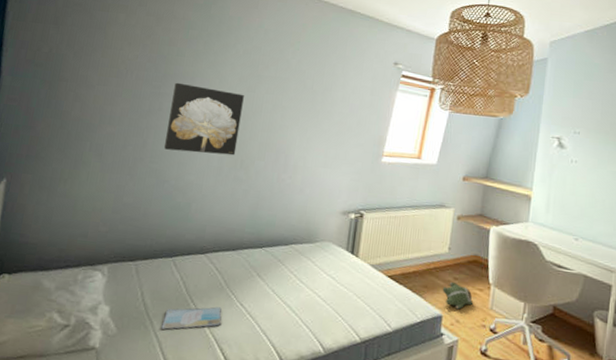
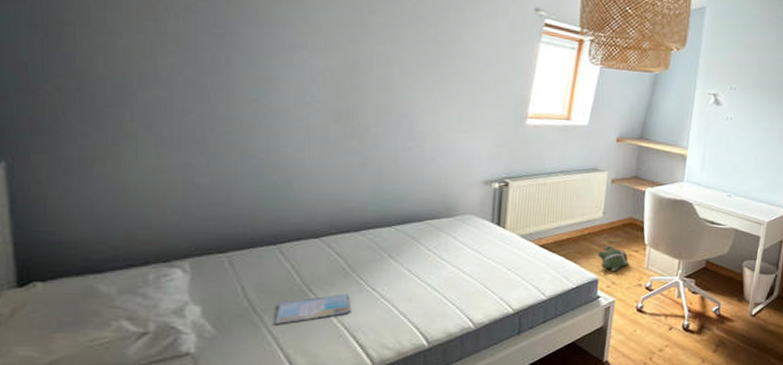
wall art: present [163,82,244,156] -> none [242,29,346,122]

